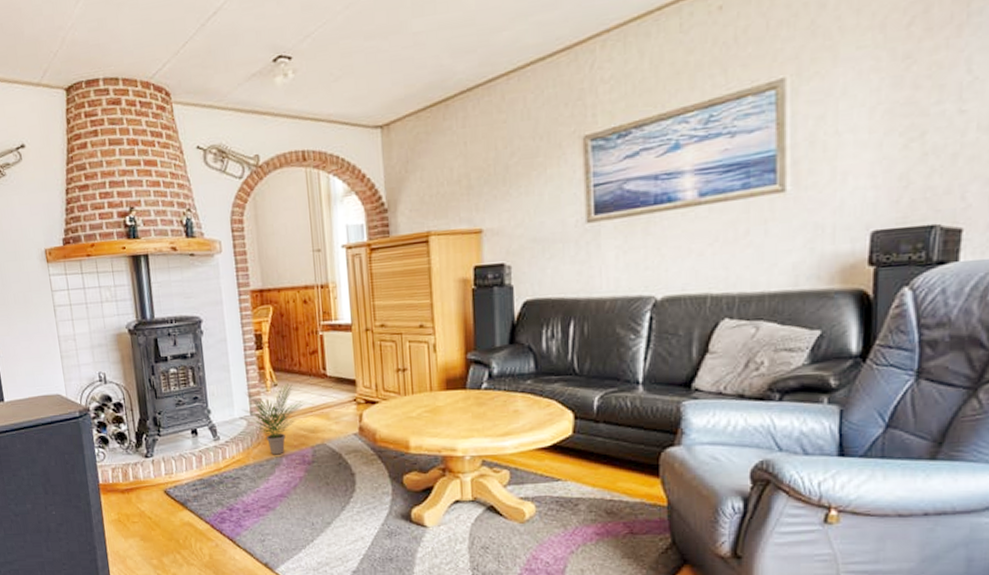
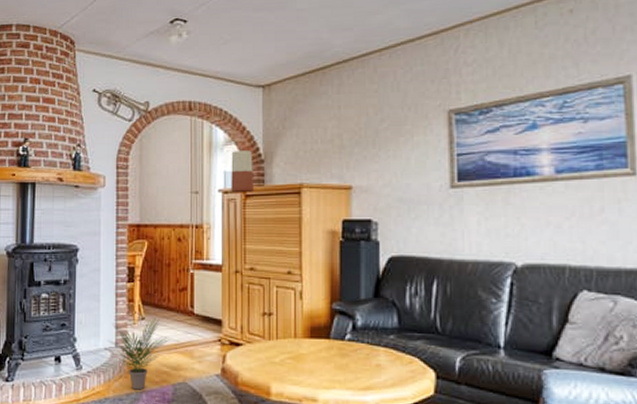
vase: none [352,200,380,248] -> present [231,151,255,193]

